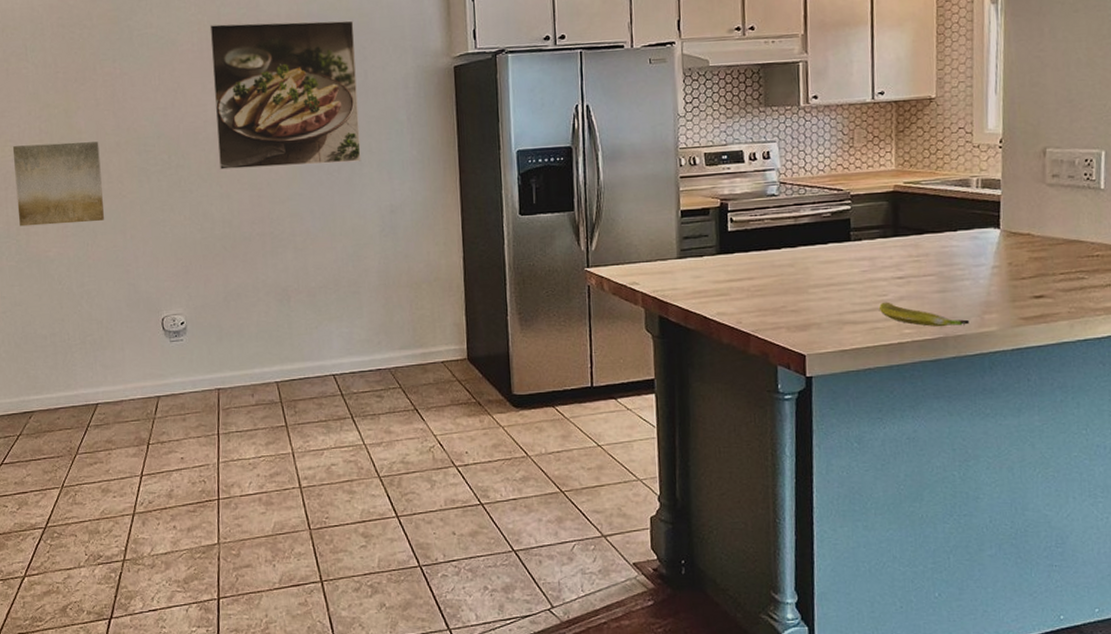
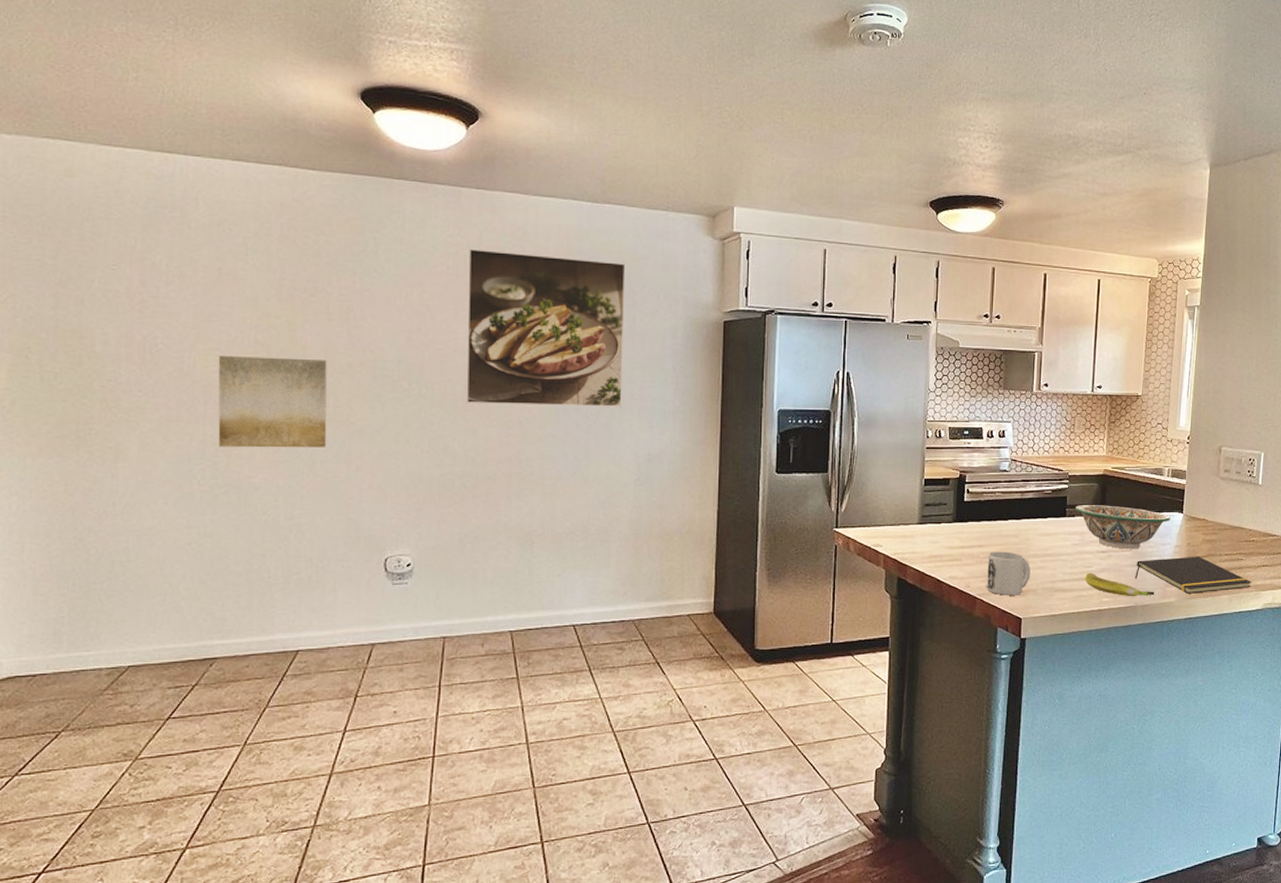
mug: none [760,283,813,331] -> present [986,551,1030,596]
decorative bowl: none [861,225,984,274] -> present [1075,505,1170,549]
notepad: none [942,277,1100,321] -> present [1134,556,1252,594]

